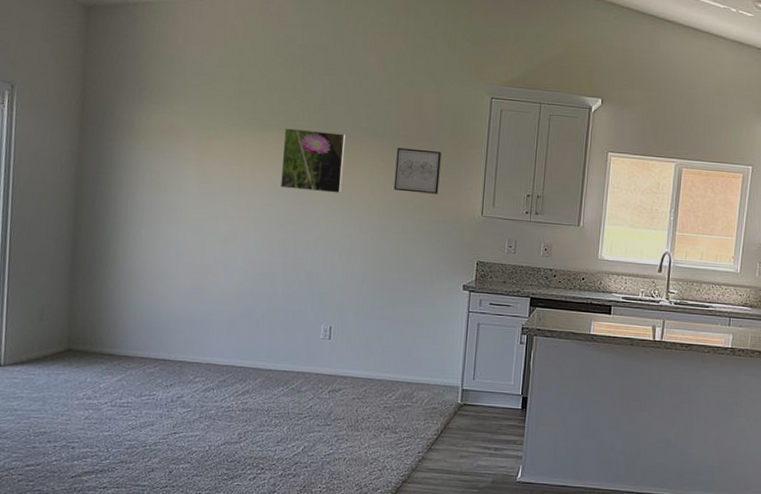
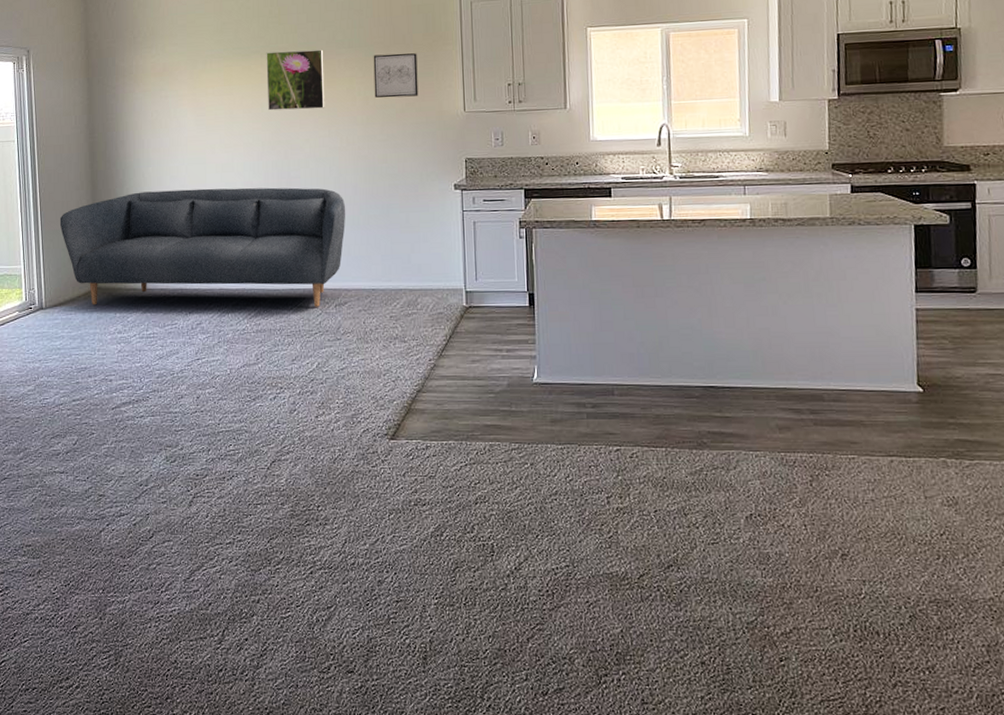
sofa: none [30,254,352,391] -> present [59,187,346,307]

